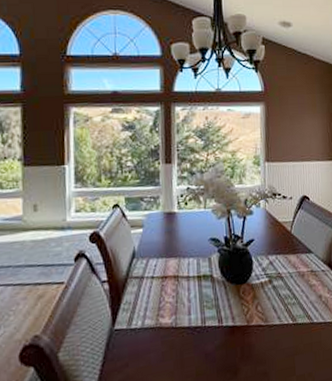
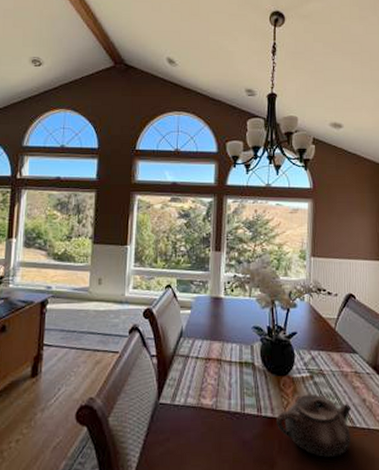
teapot: none [238,297,309,356] -> present [277,393,352,457]

